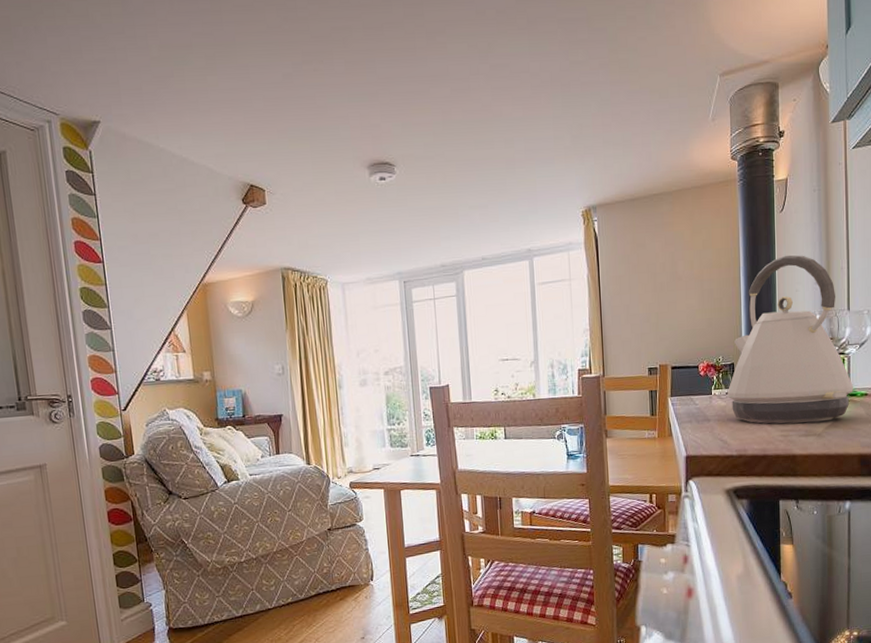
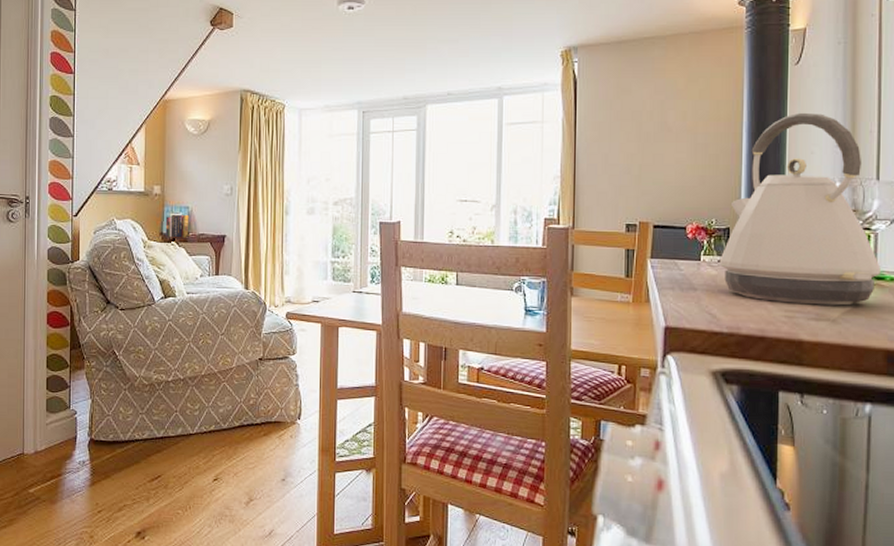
books: none [219,398,245,423] -> present [165,214,189,238]

